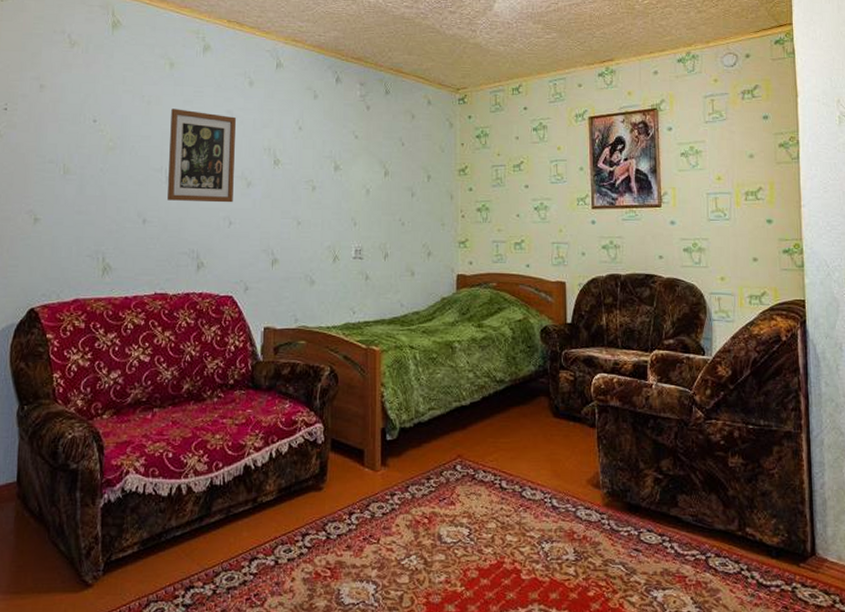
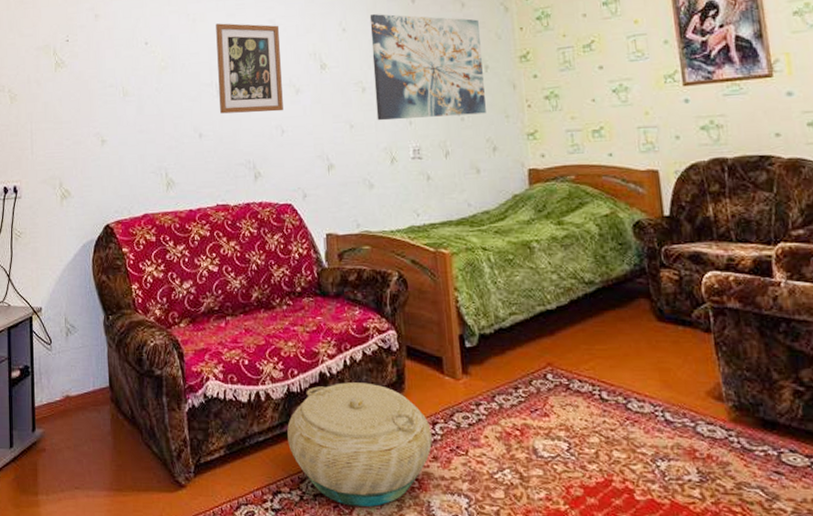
basket: none [206,475,347,597] -> present [287,382,432,507]
wall art: none [324,116,427,220] -> present [369,14,486,121]

